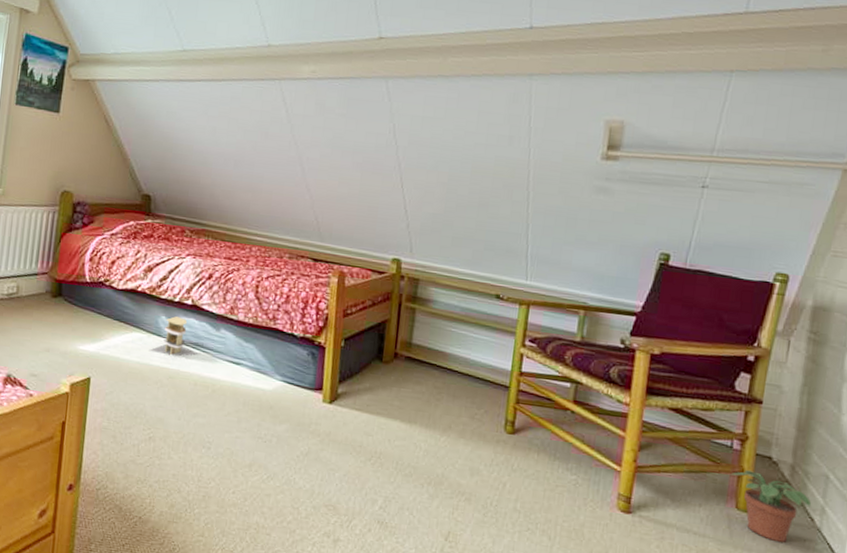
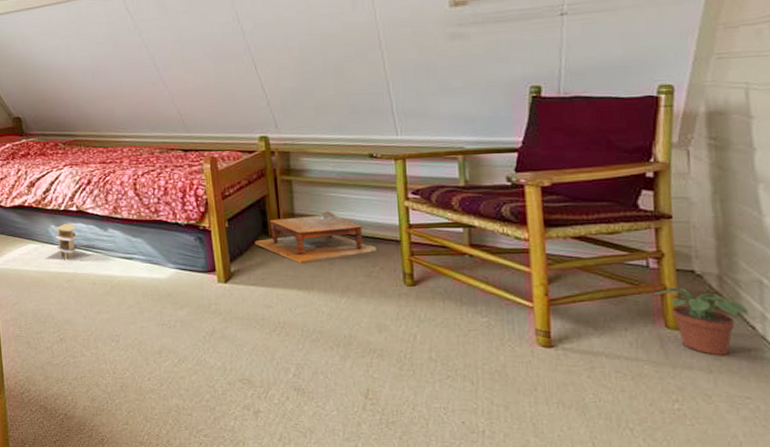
footstool: none [367,345,485,396] -> present [255,211,377,264]

